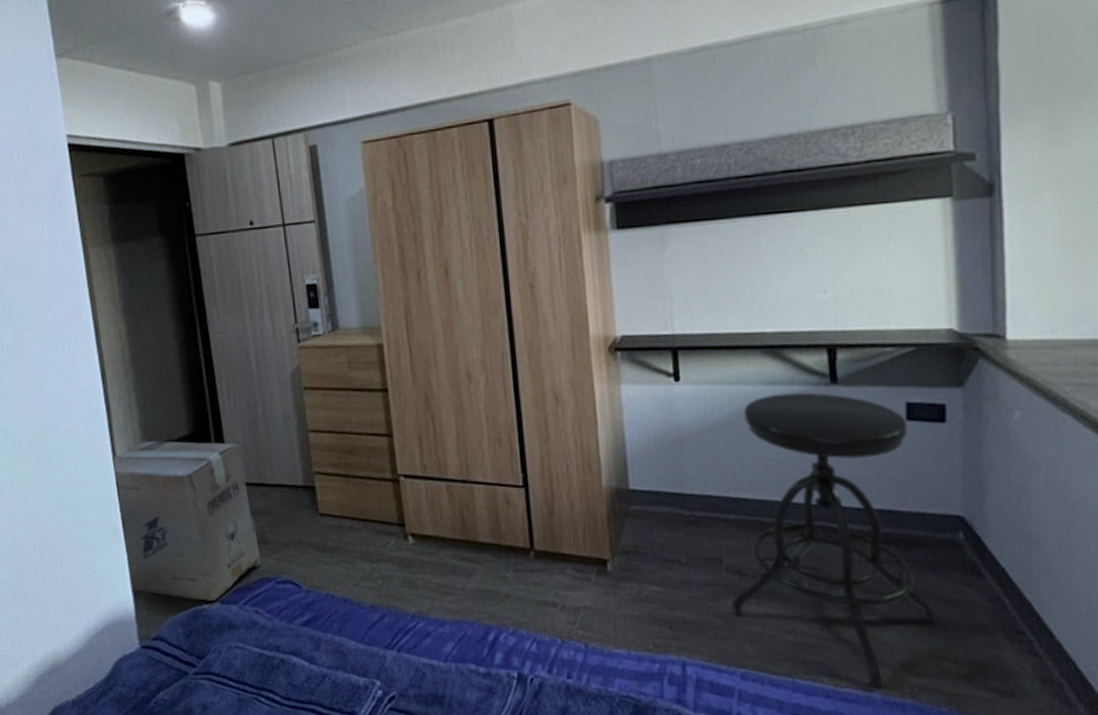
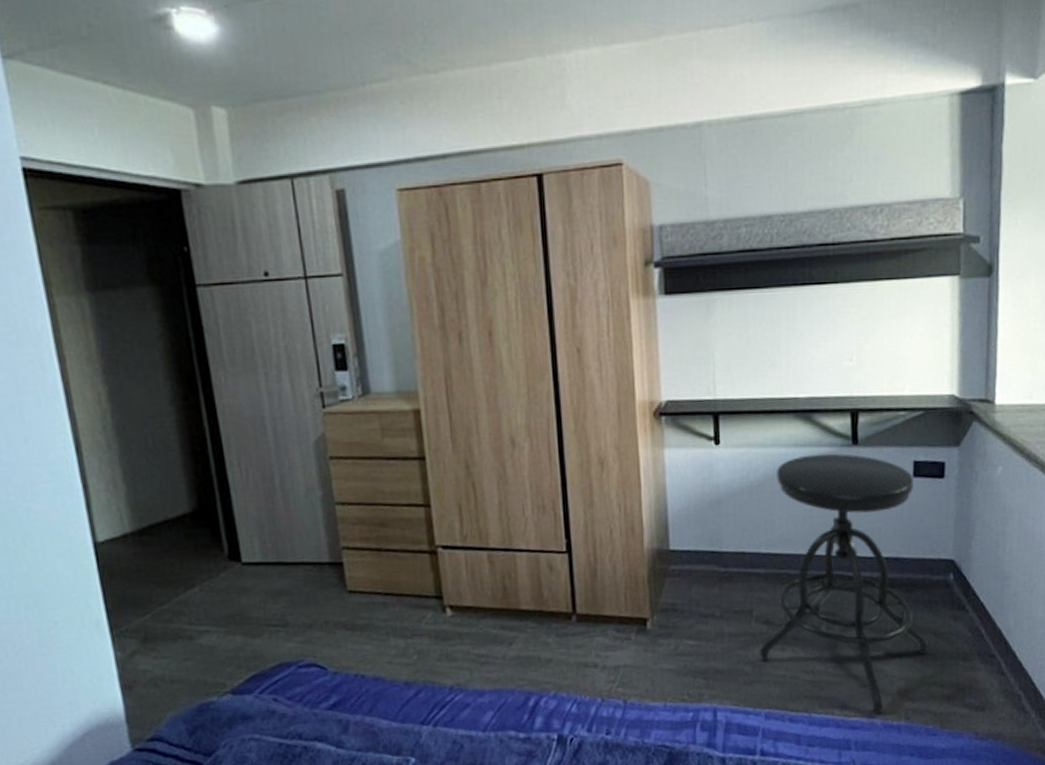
cardboard box: present [111,441,261,601] -> none [90,519,280,695]

